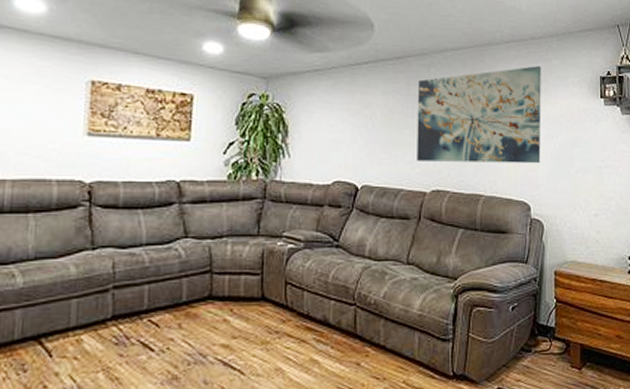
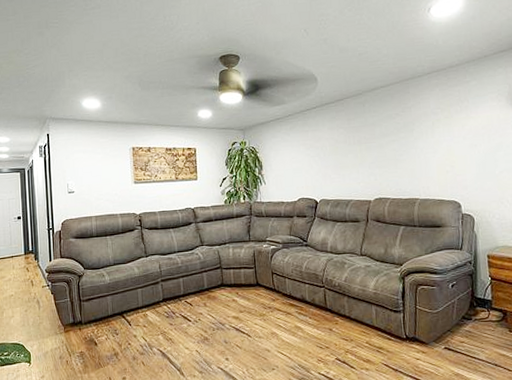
wall art: present [417,66,541,164] -> none [356,89,467,177]

